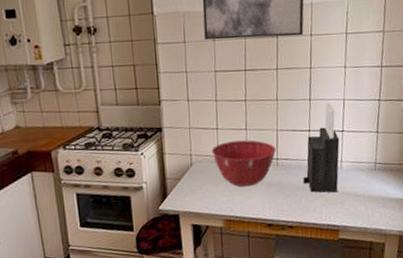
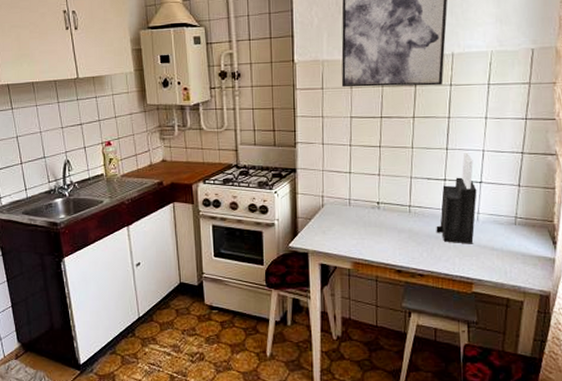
mixing bowl: present [211,140,277,187] -> none [343,185,410,231]

